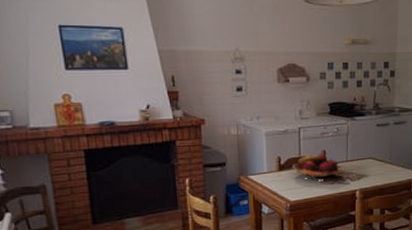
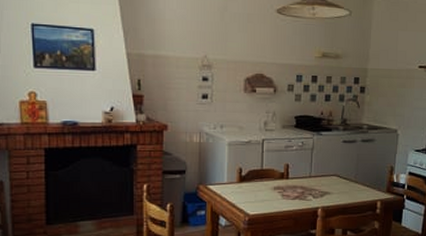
fruit basket: present [292,154,346,182] -> none [254,167,308,197]

